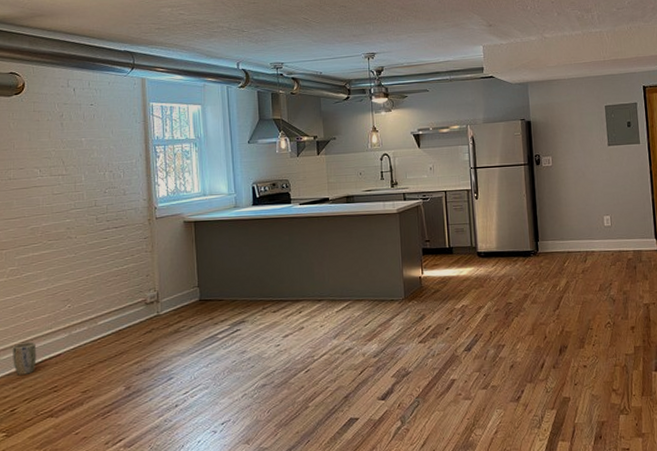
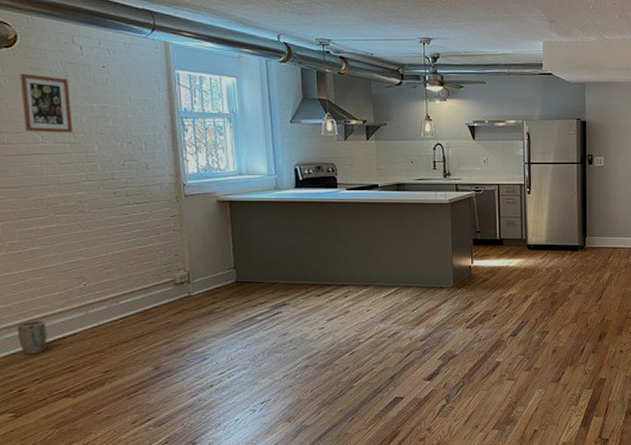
picture frame: none [25,116,65,167] -> present [20,73,73,133]

